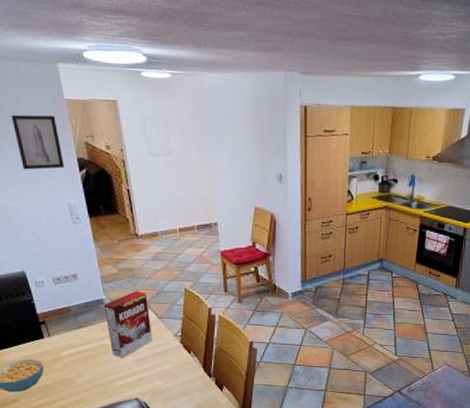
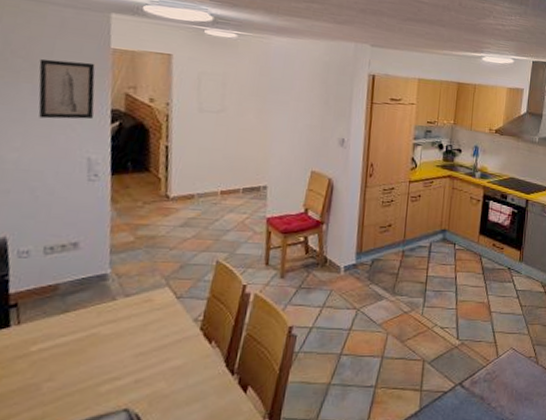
cereal box: present [103,291,153,358] -> none [104,264,167,352]

